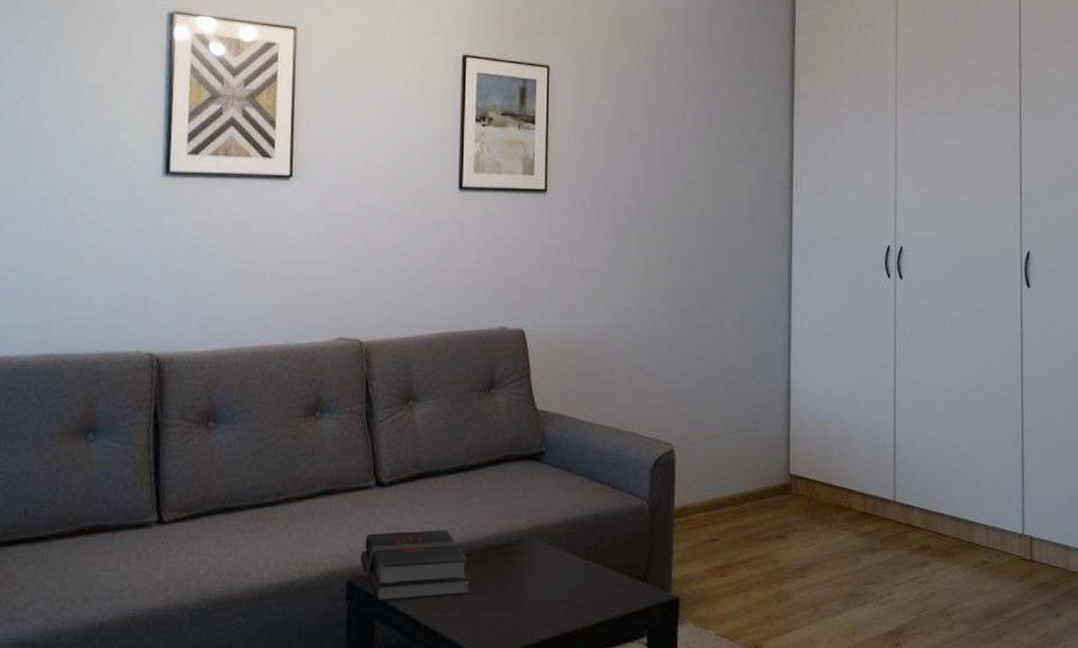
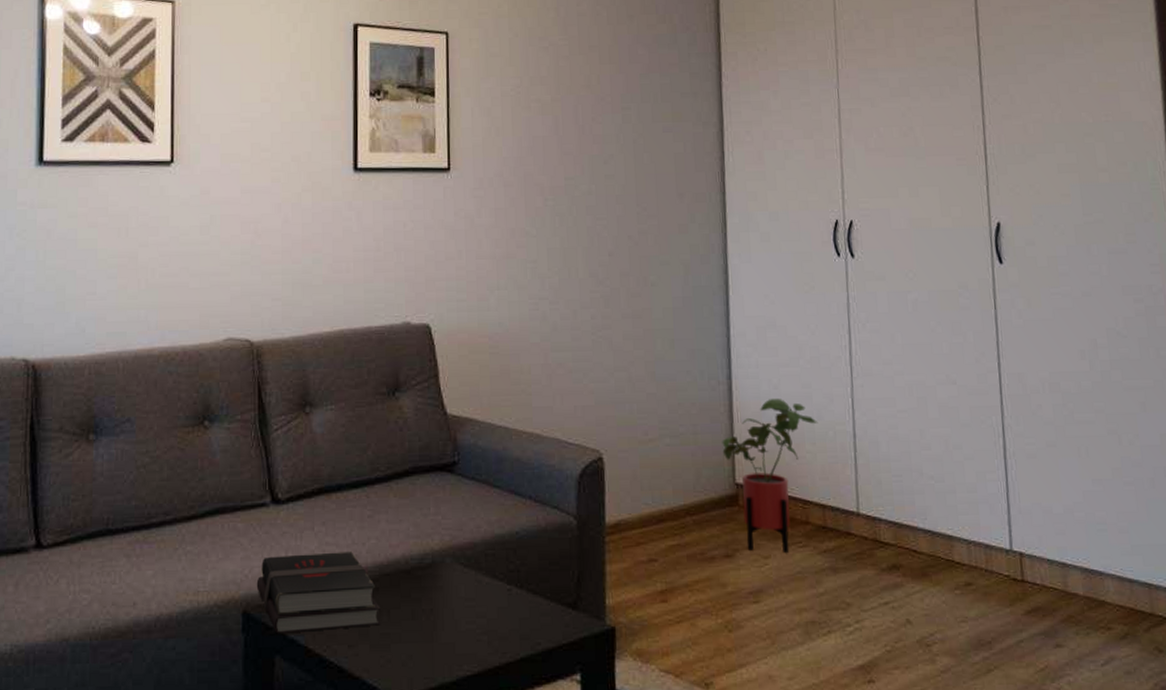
house plant: none [779,400,864,536] -> present [722,398,818,554]

